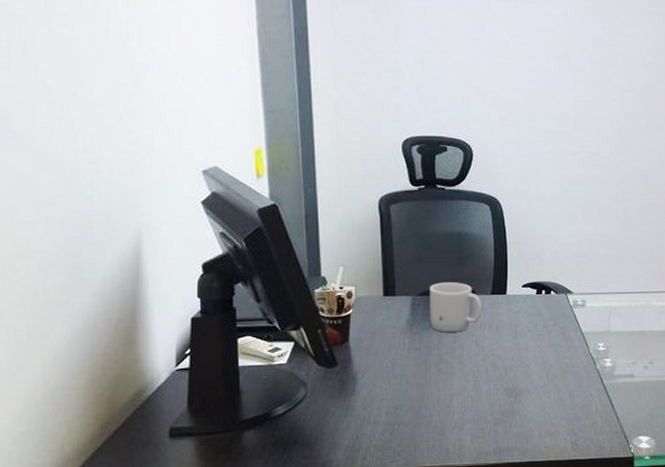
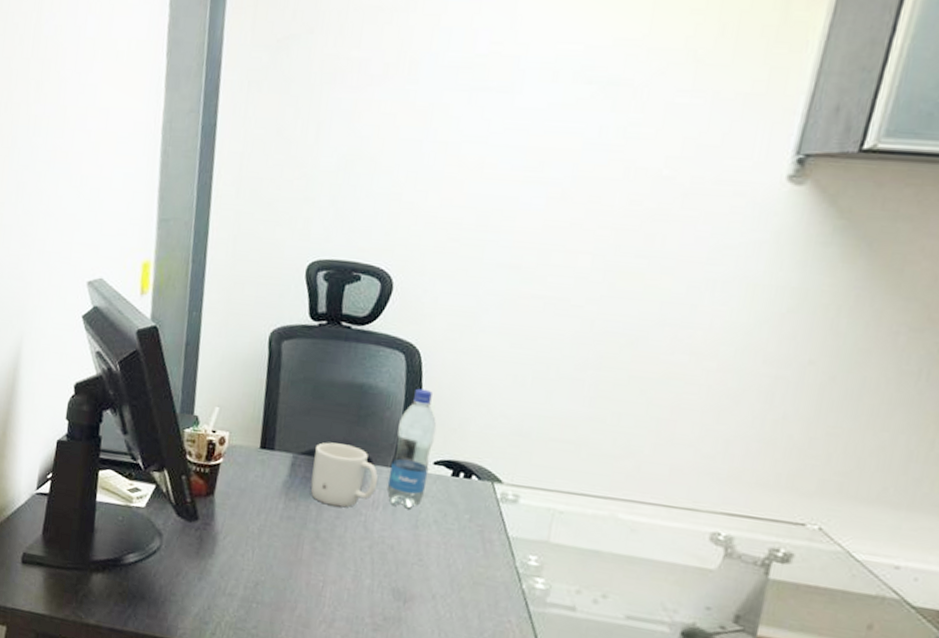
bottle: none [490,230,521,325] -> present [386,388,437,509]

